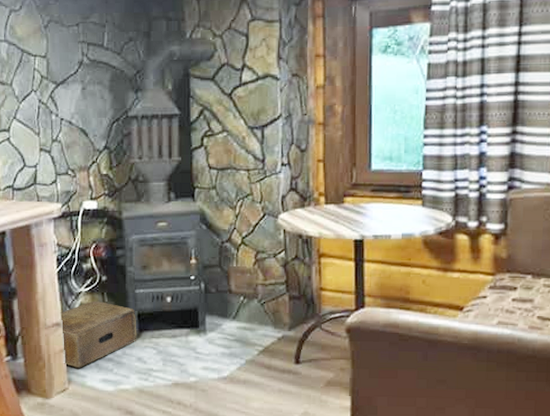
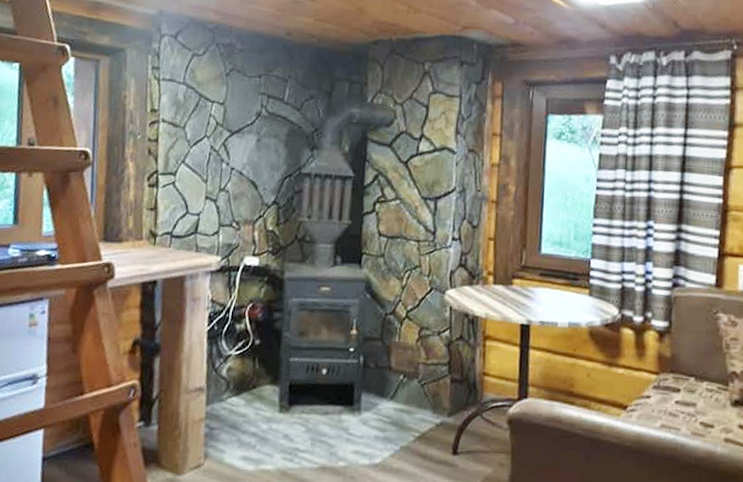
wooden box: present [60,300,137,368] -> none [201,366,287,441]

